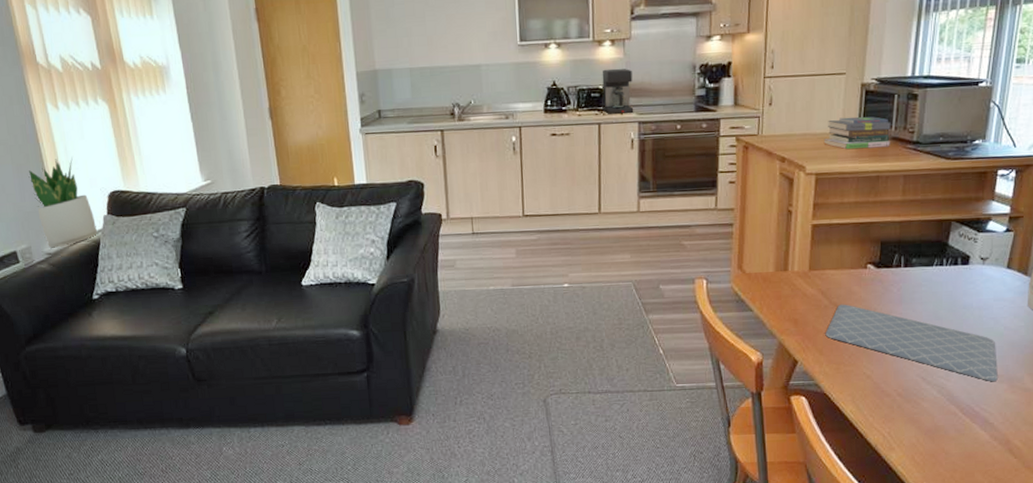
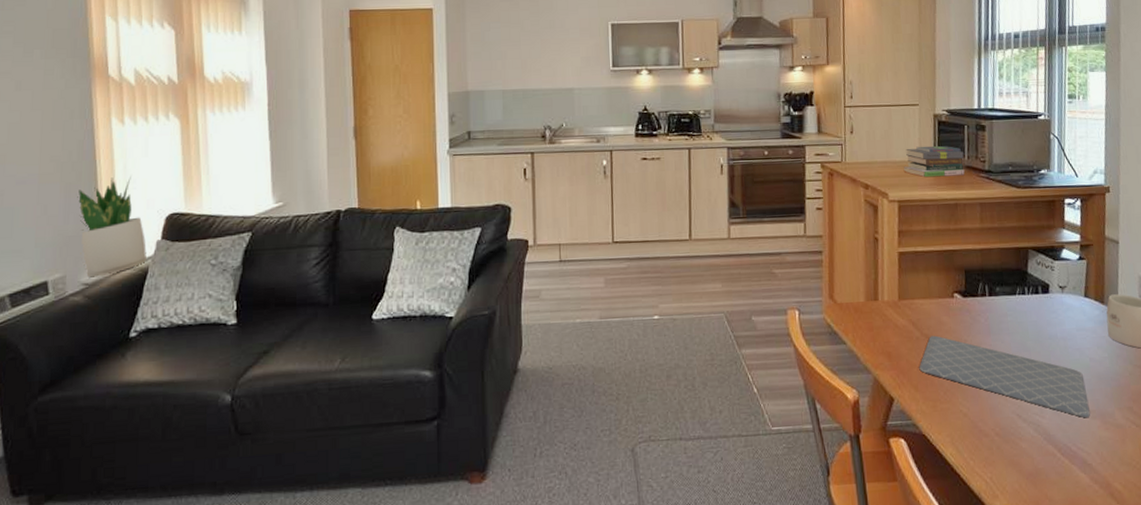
coffee maker: present [602,68,634,115] -> none [691,95,723,141]

